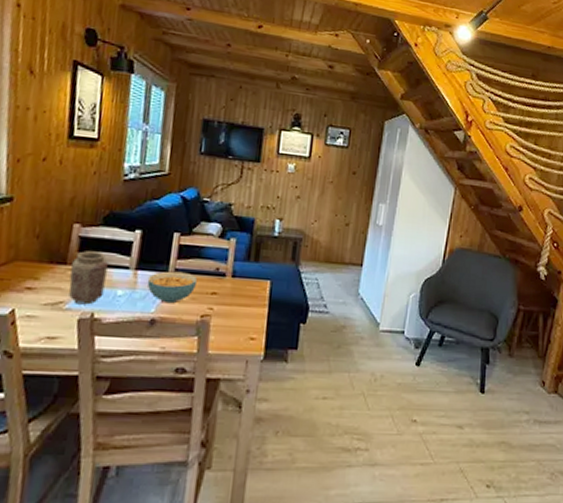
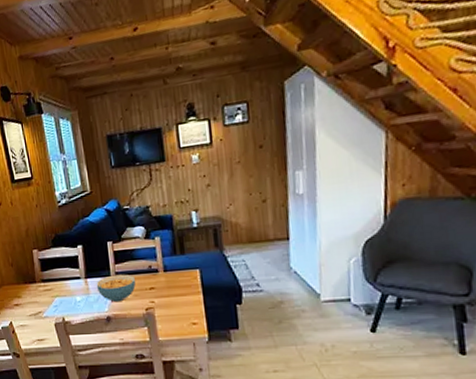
vase: present [68,251,108,305] -> none [39,269,67,312]

